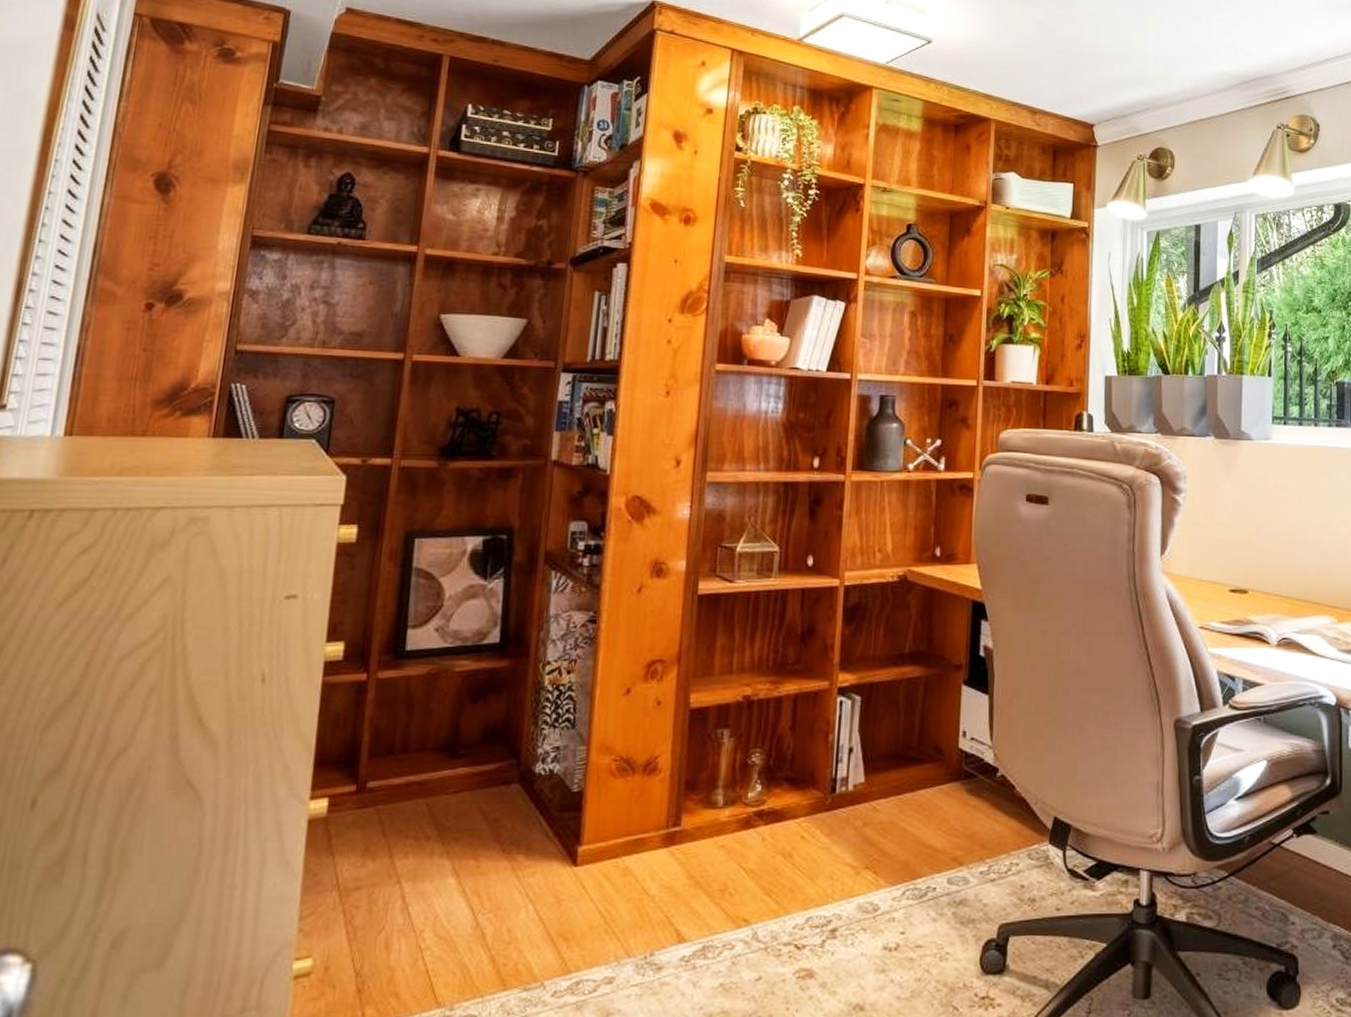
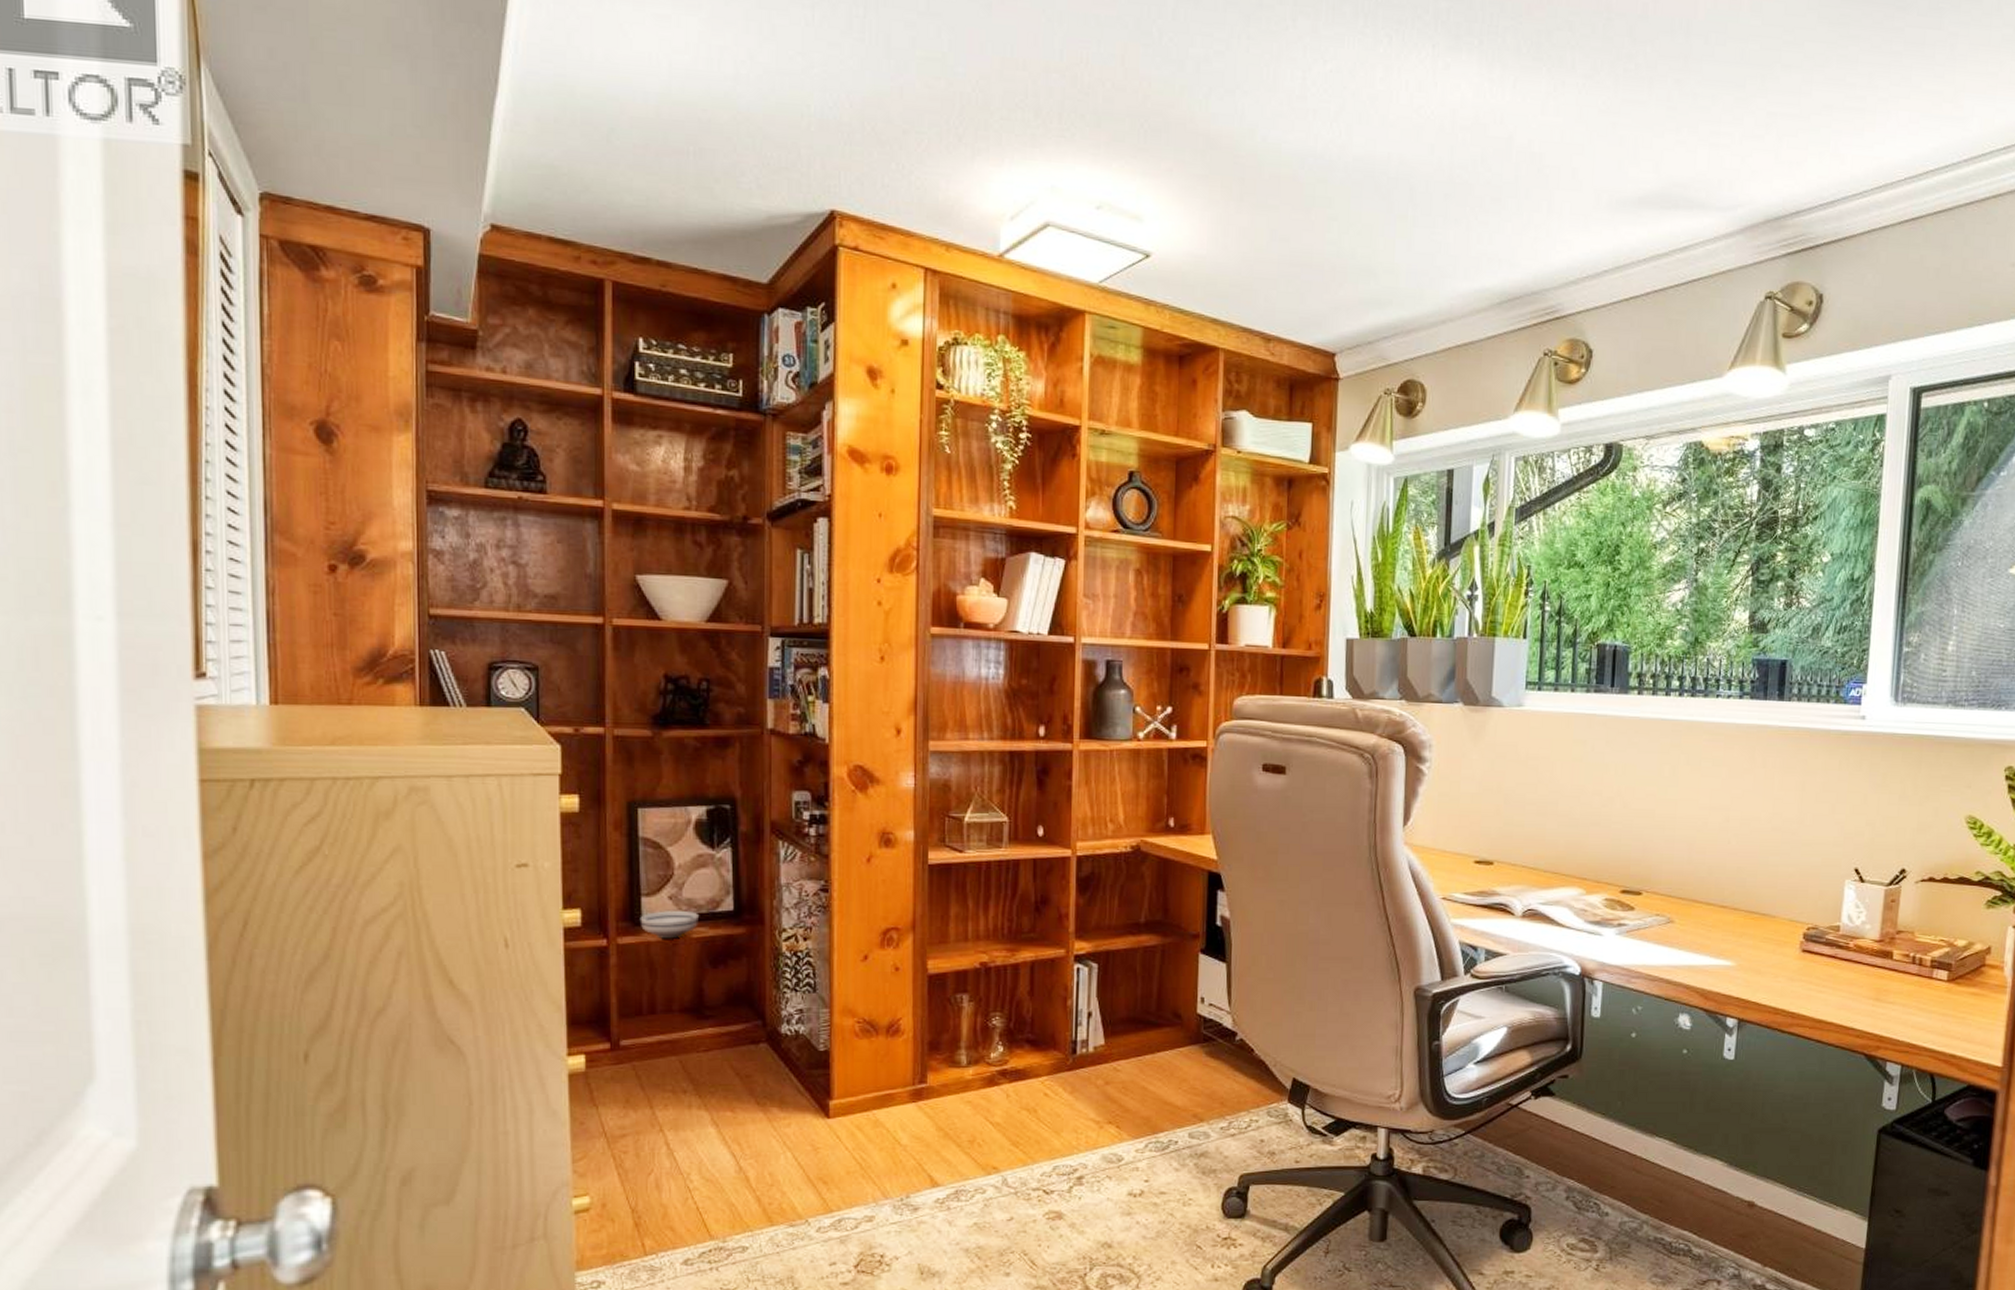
bowl: none [402,643,465,671] -> present [639,911,700,938]

